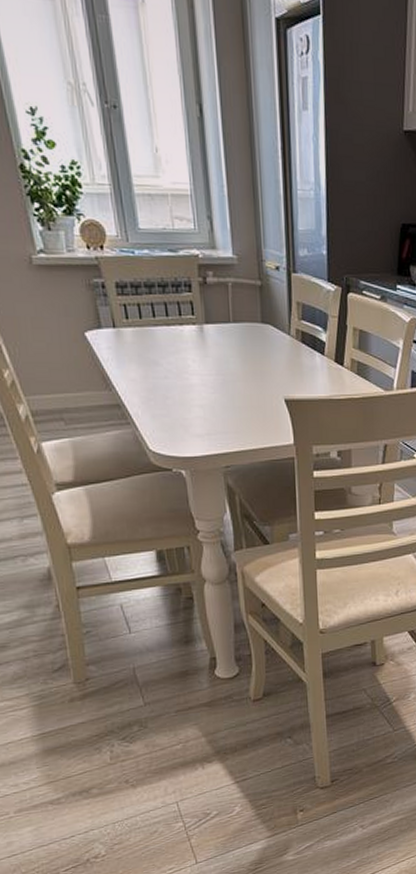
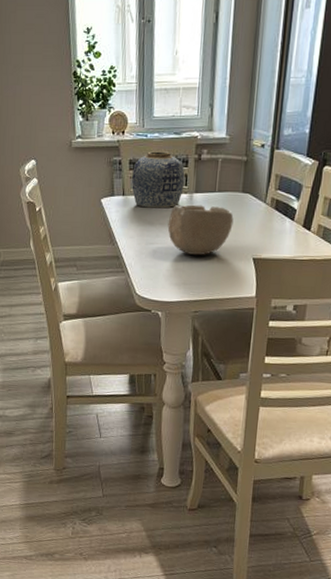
vase: none [121,271,191,343] -> present [132,150,185,209]
bowl: none [177,338,257,400] -> present [167,204,234,256]

